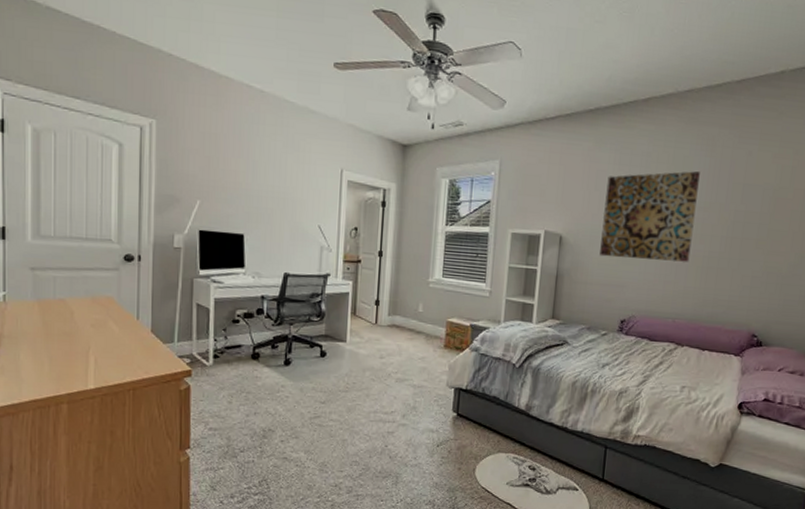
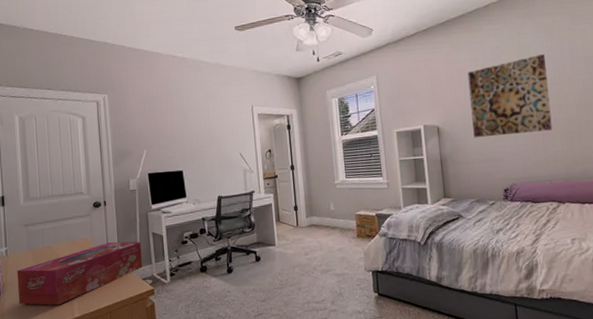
tissue box: none [17,306,181,372] -> present [17,241,142,306]

